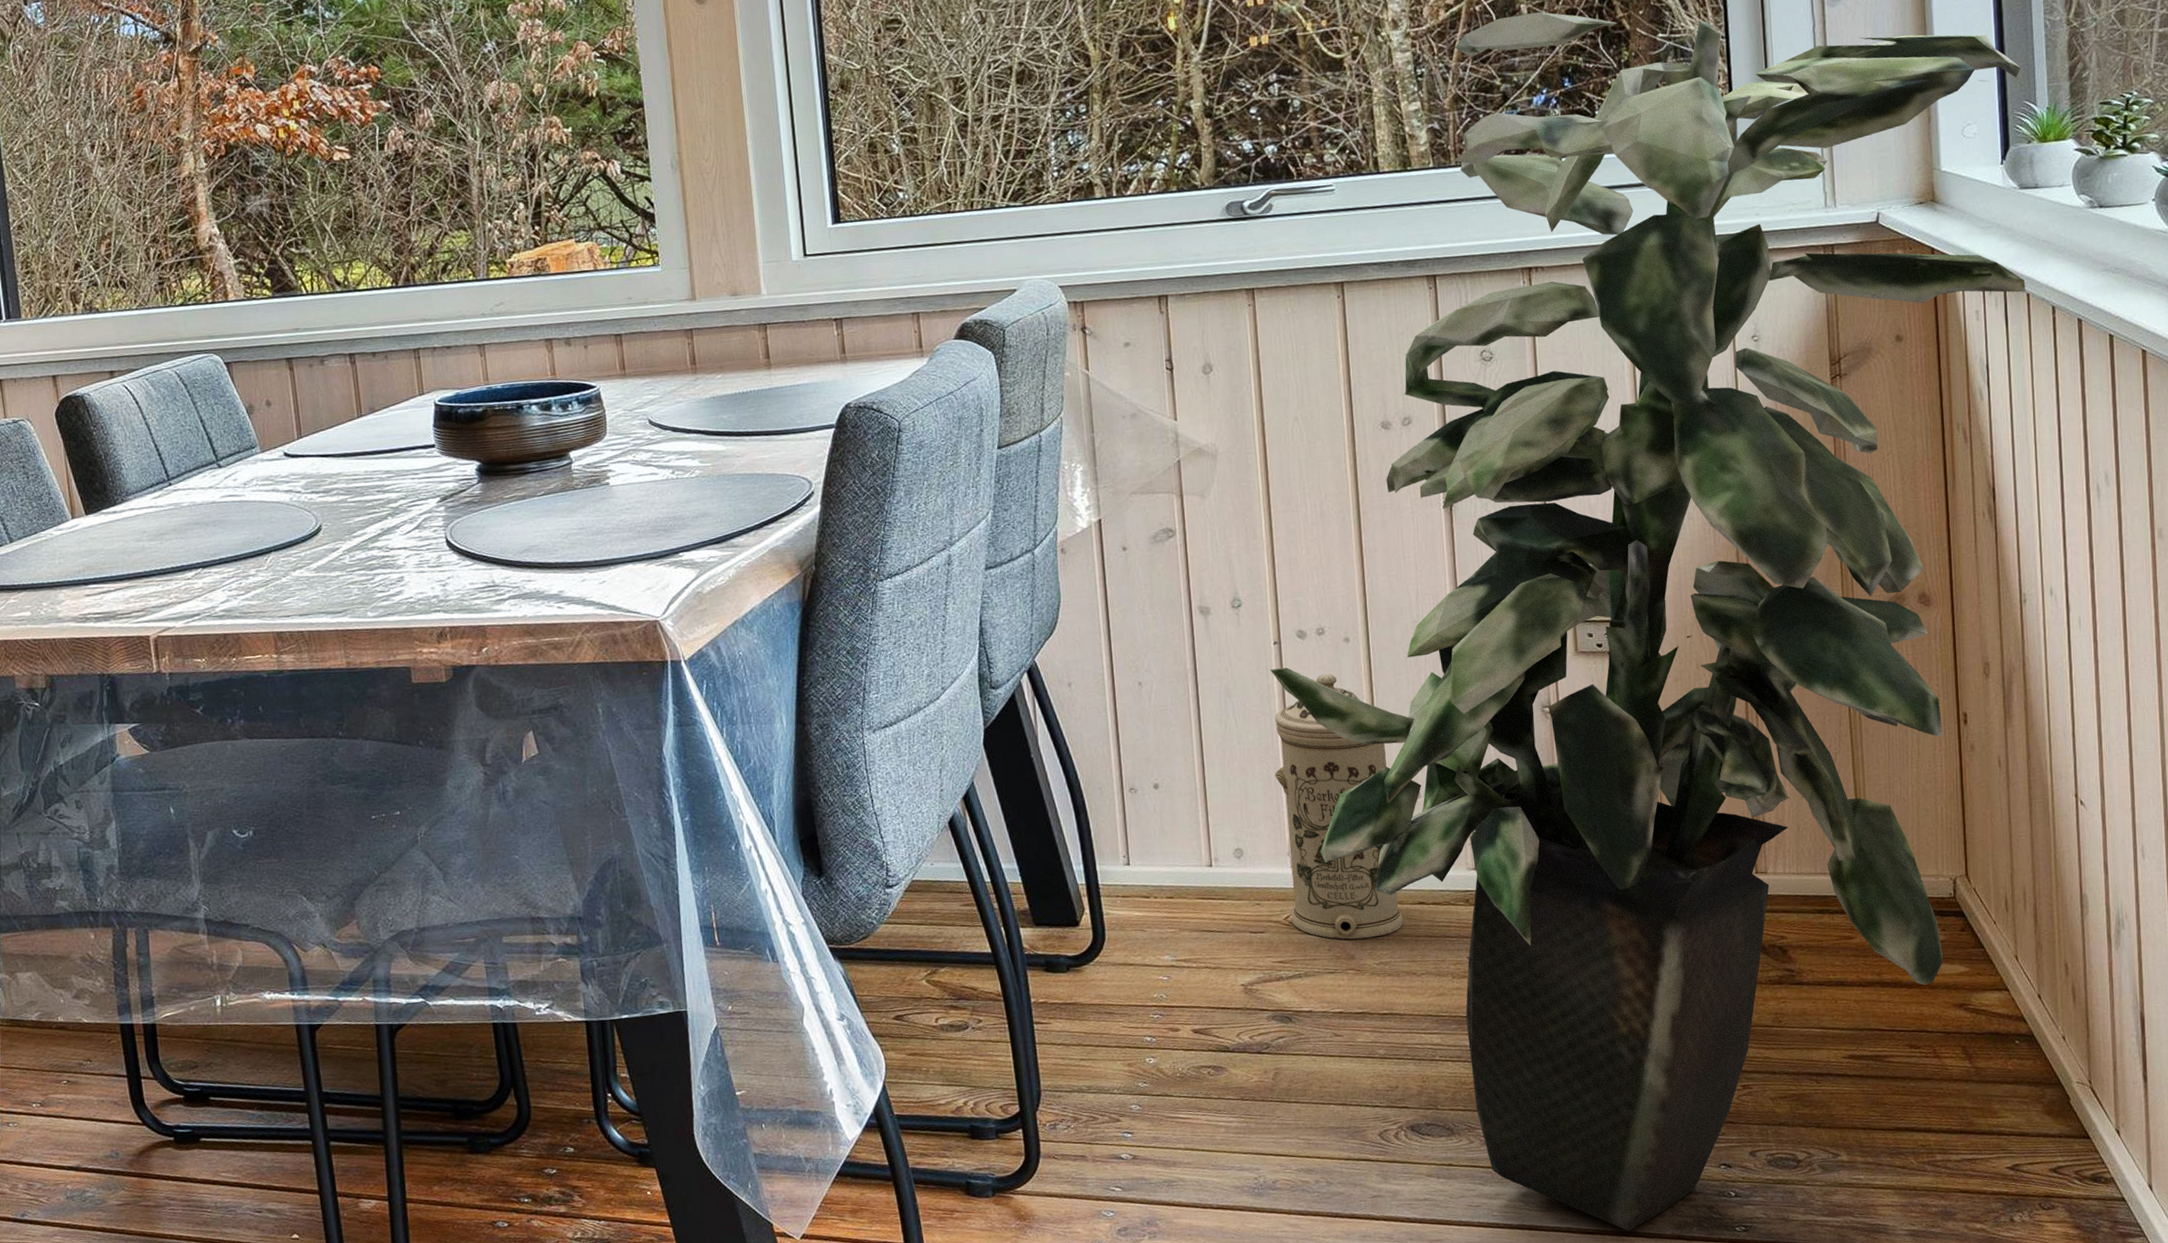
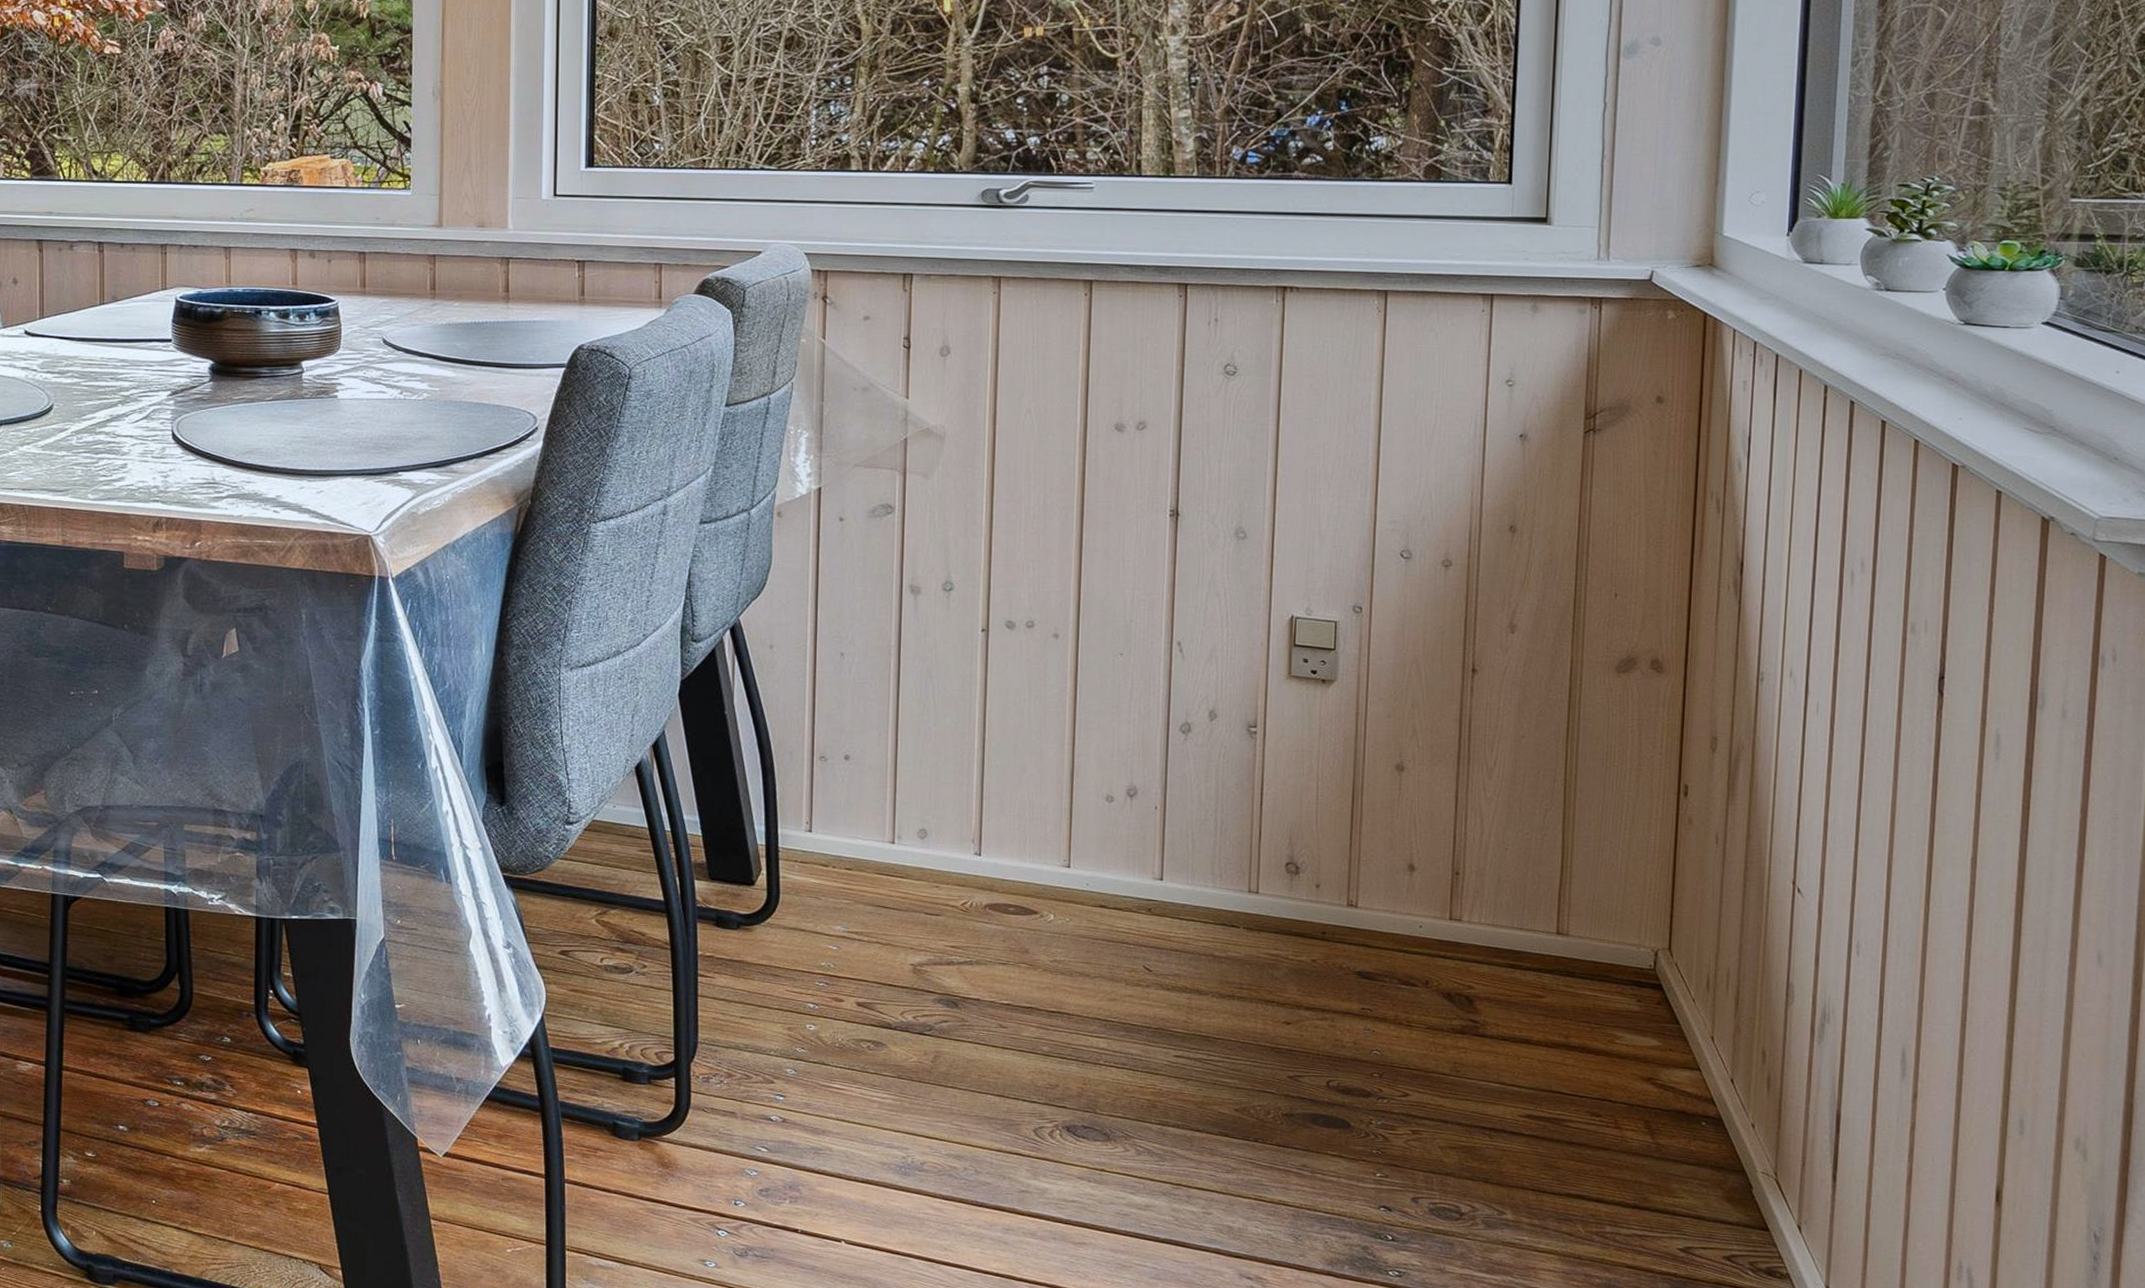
indoor plant: present [1270,12,2026,1231] -> none [975,32,1819,1260]
water filter: present [1274,673,1403,940] -> none [968,667,1086,935]

